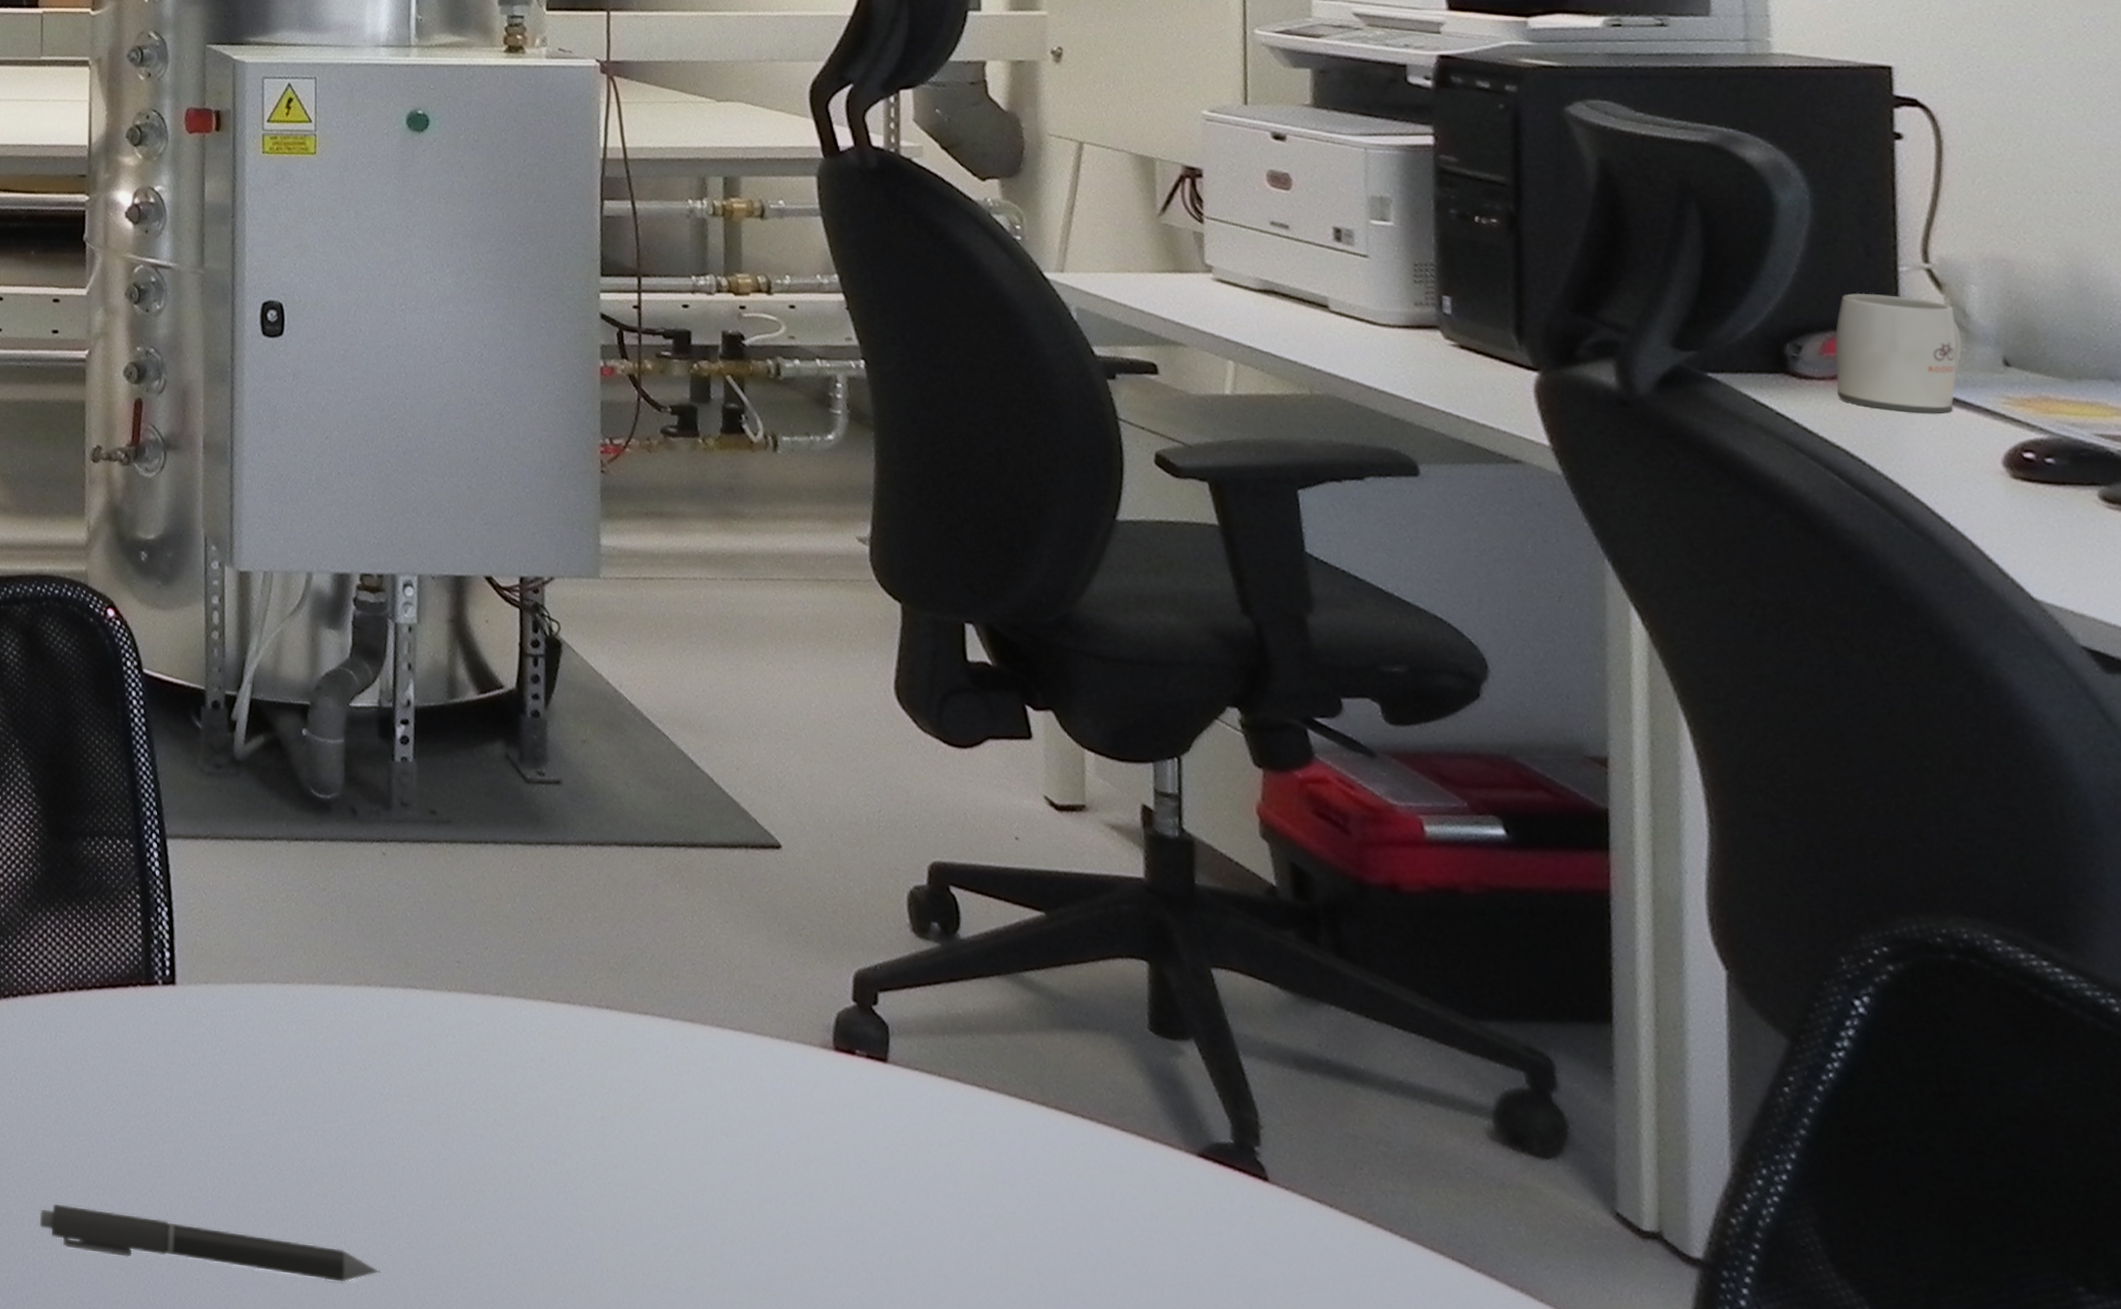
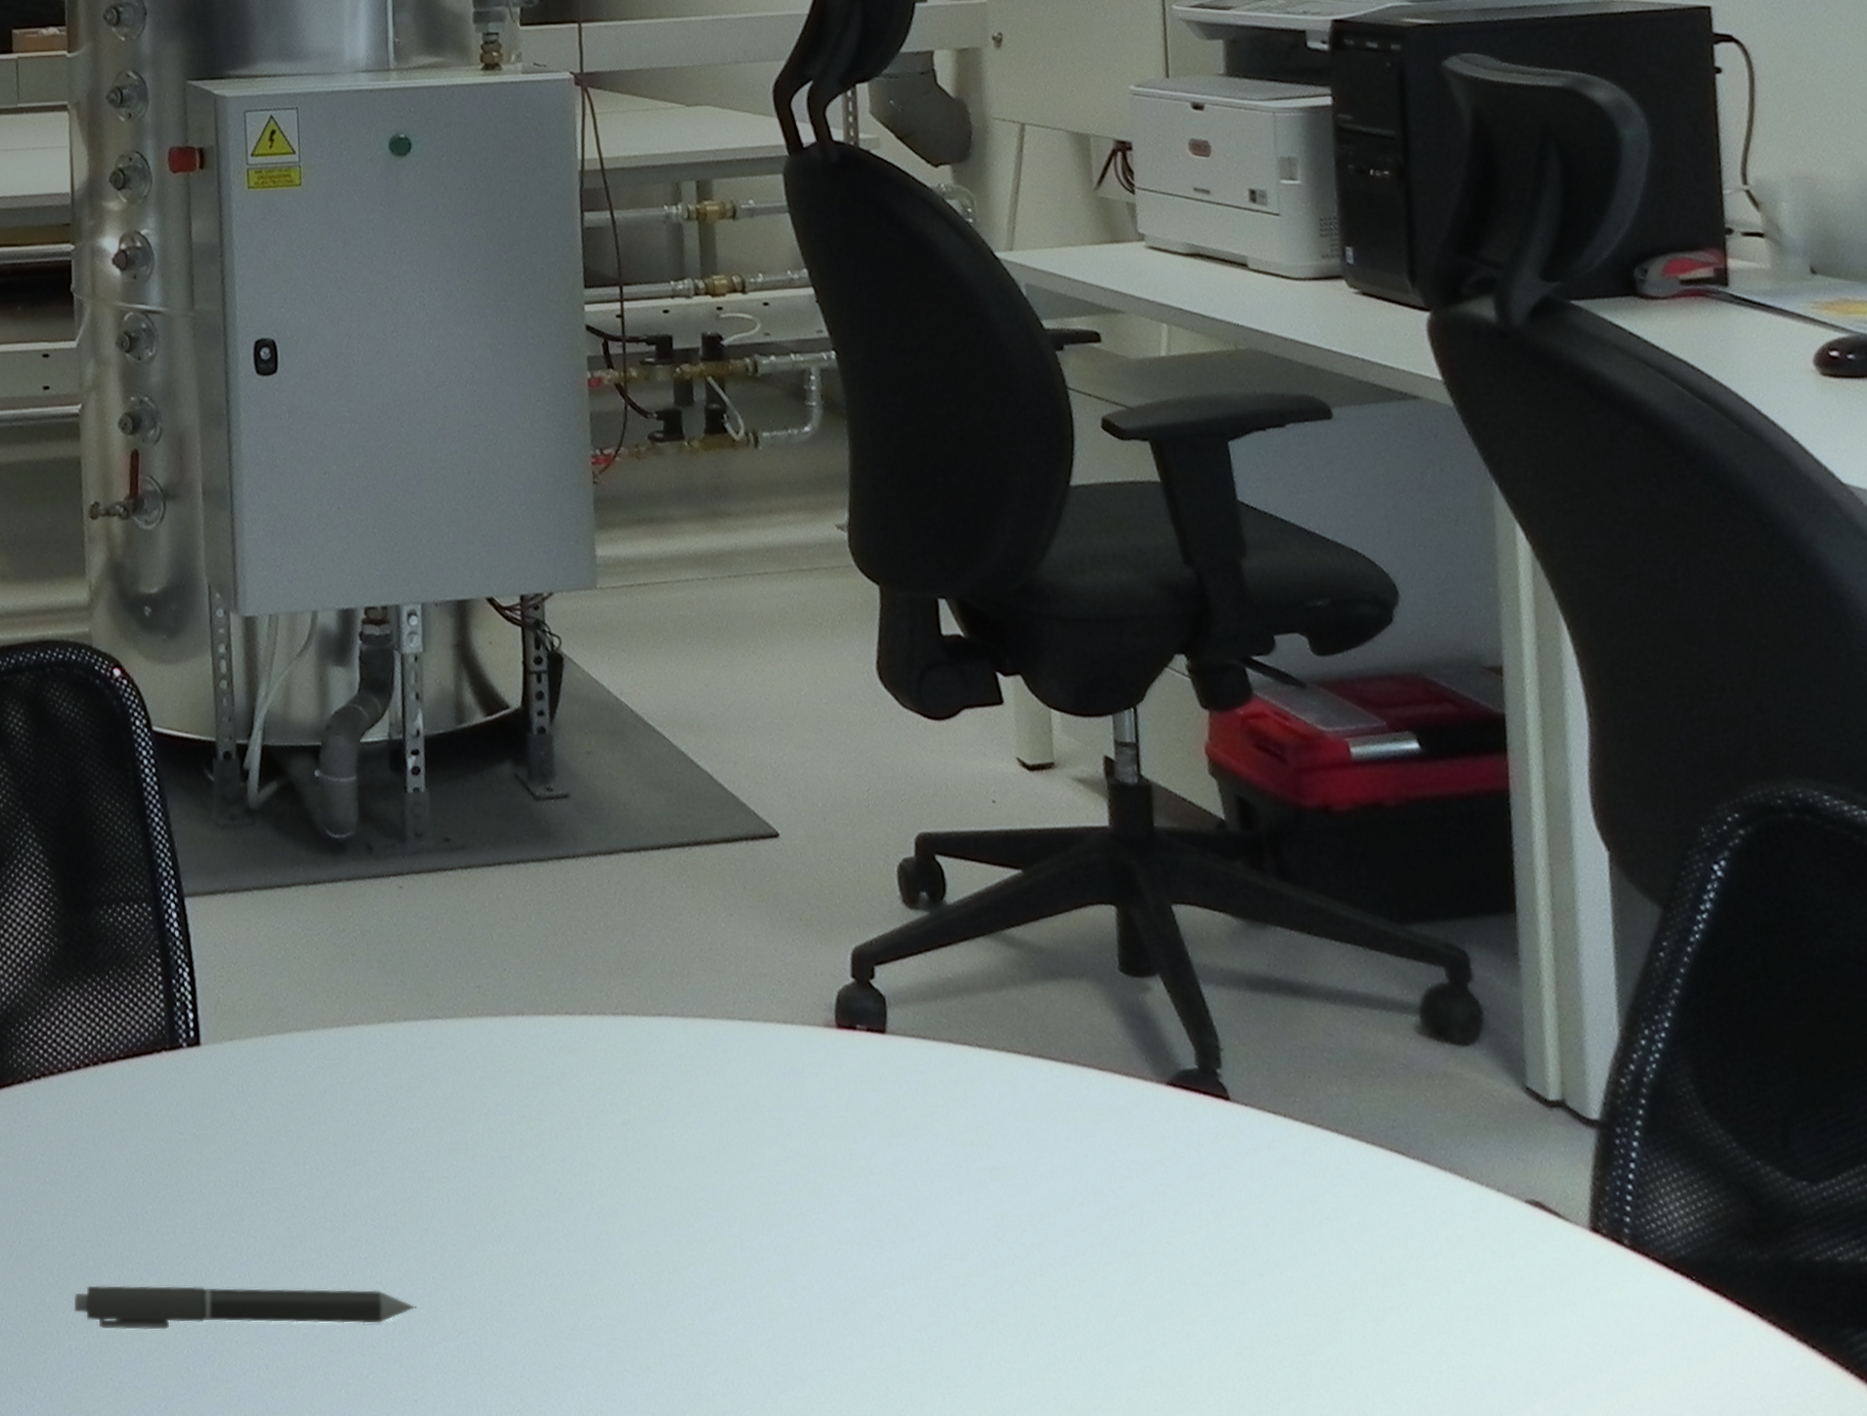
mug: present [1835,292,1961,414] -> none [1674,216,1777,323]

